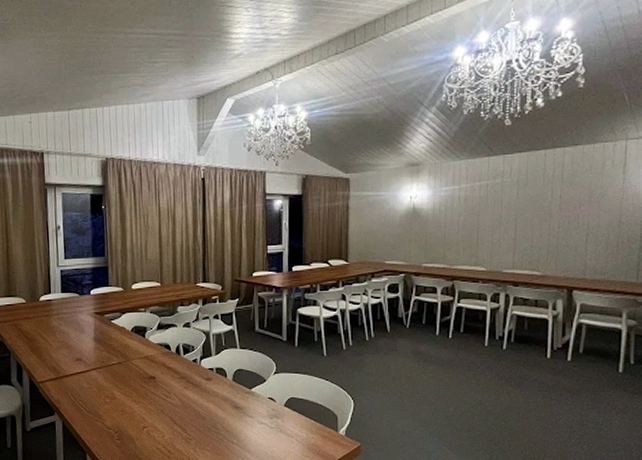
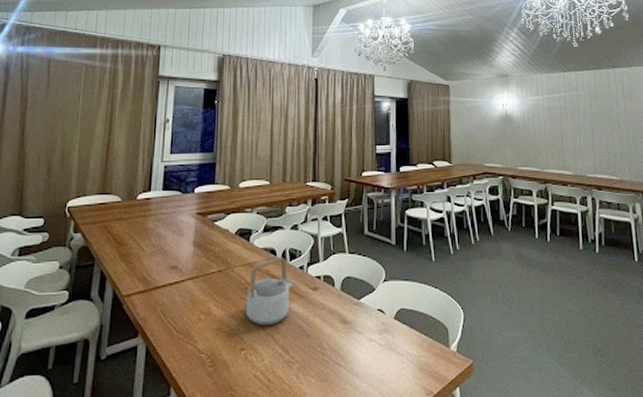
teapot: none [145,350,187,409] -> present [245,256,292,326]

